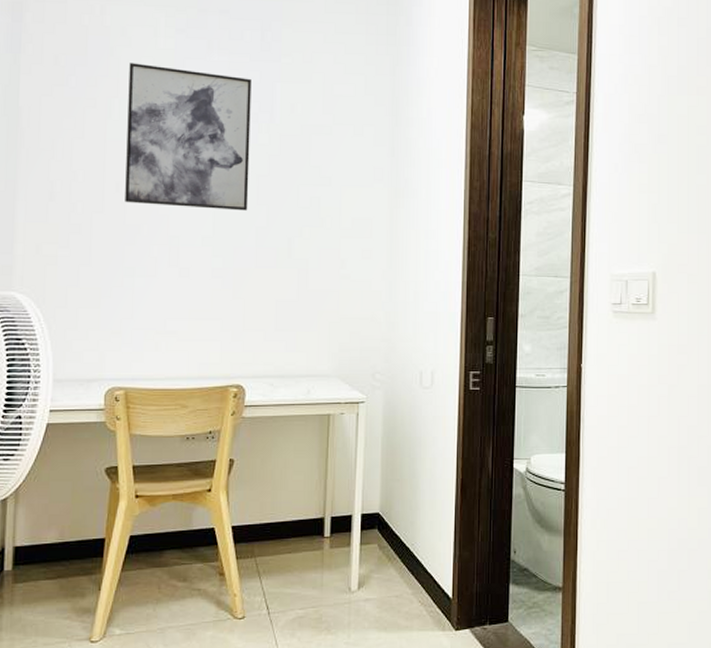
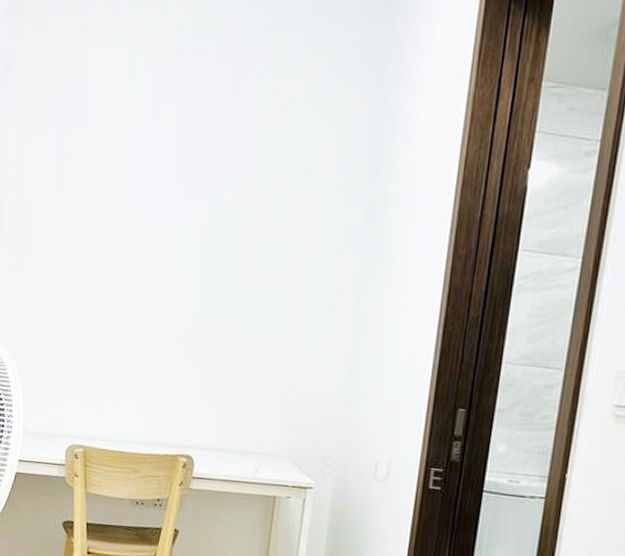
wall art: present [125,63,252,211] -> none [94,111,224,273]

